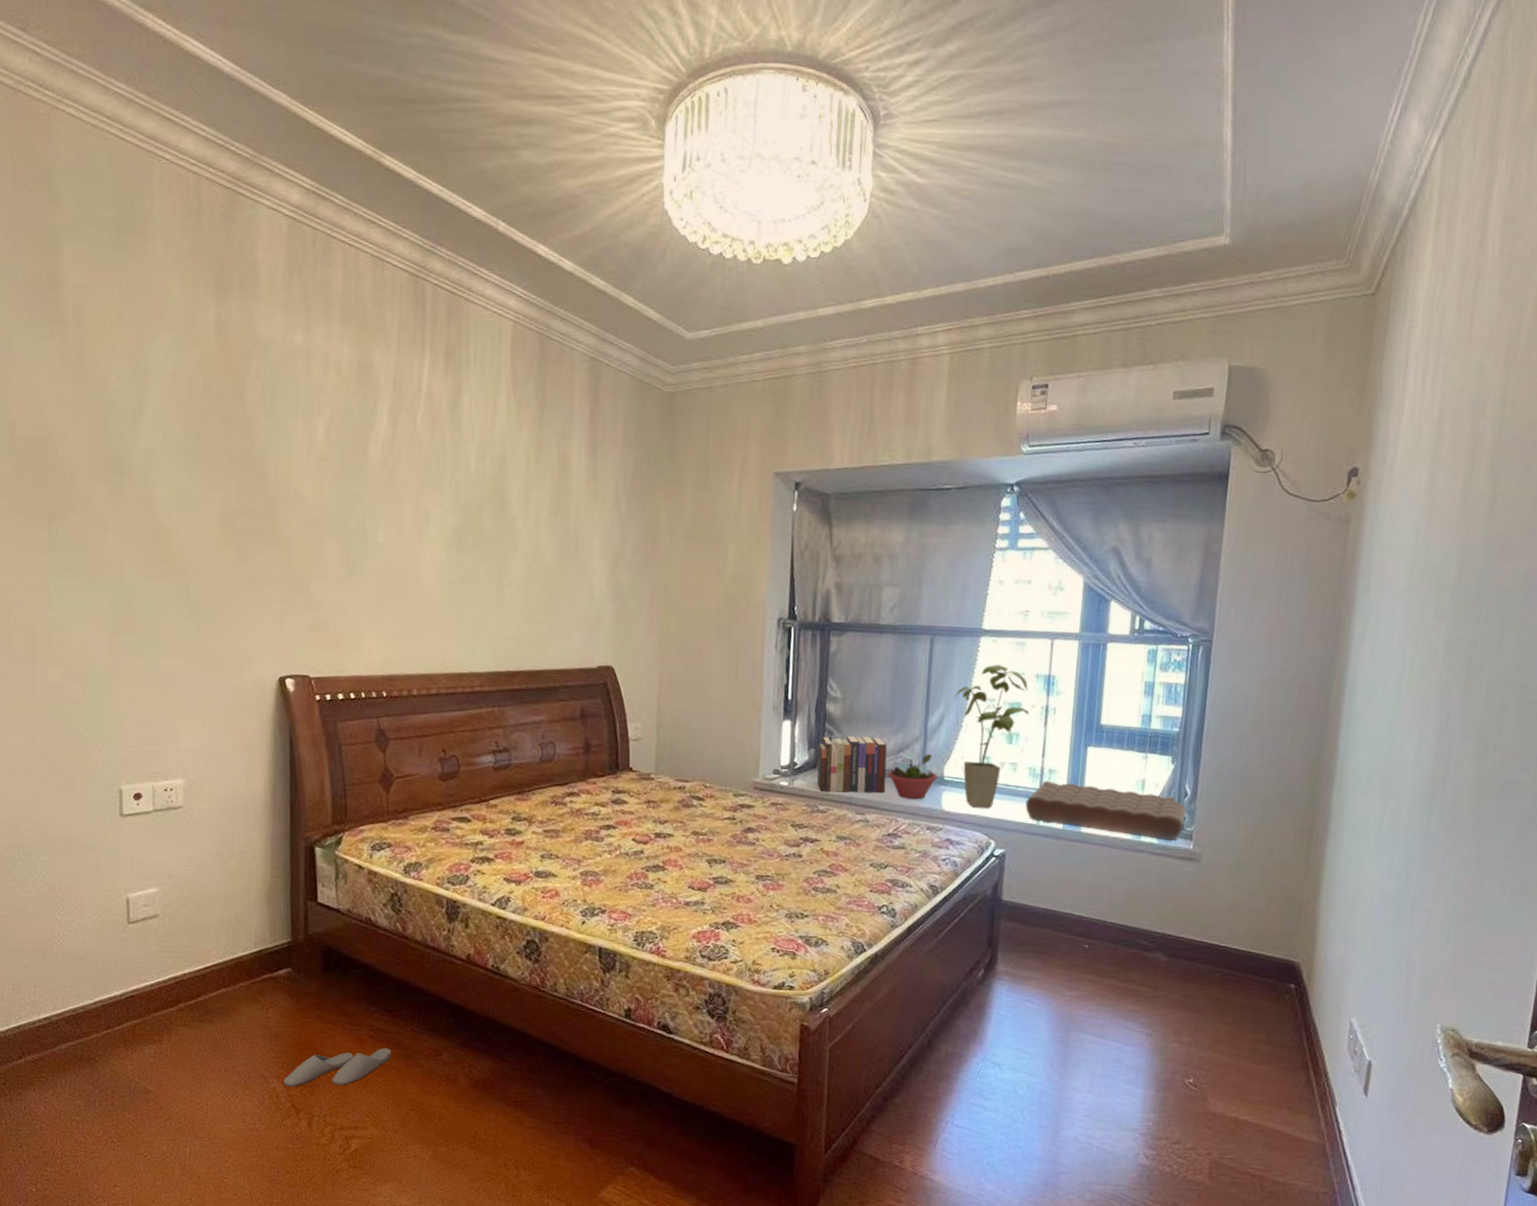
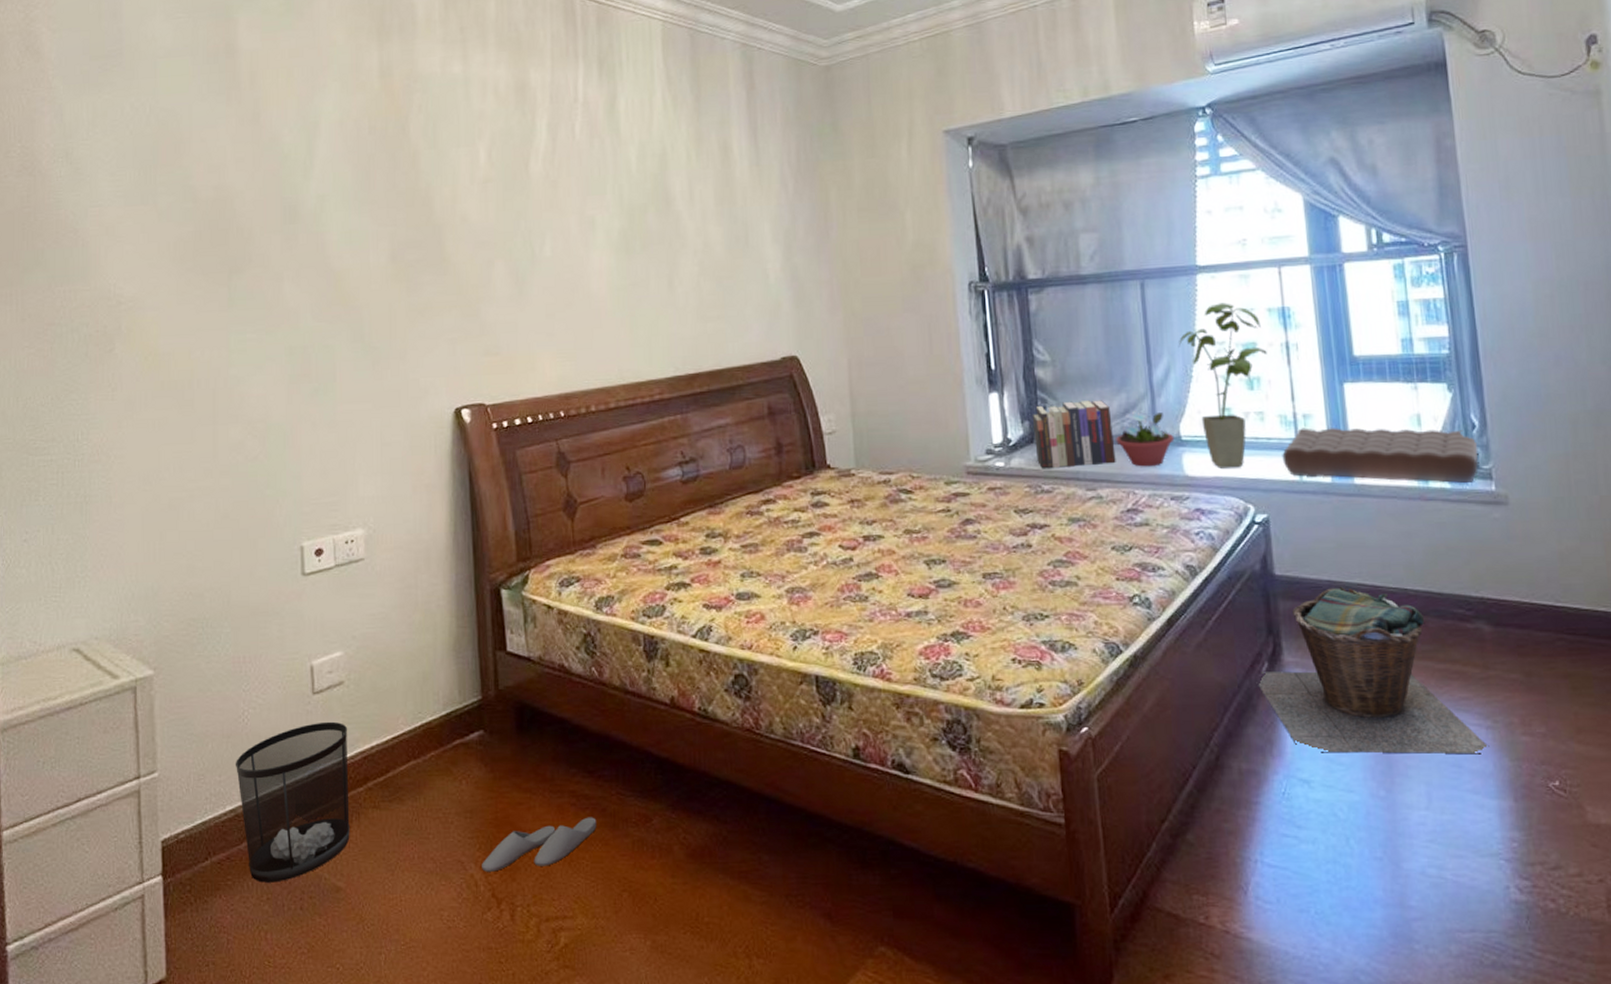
waste bin: none [51,948,162,1082] -> present [236,721,350,883]
laundry basket: none [971,914,1146,1054] -> present [1256,586,1490,755]

